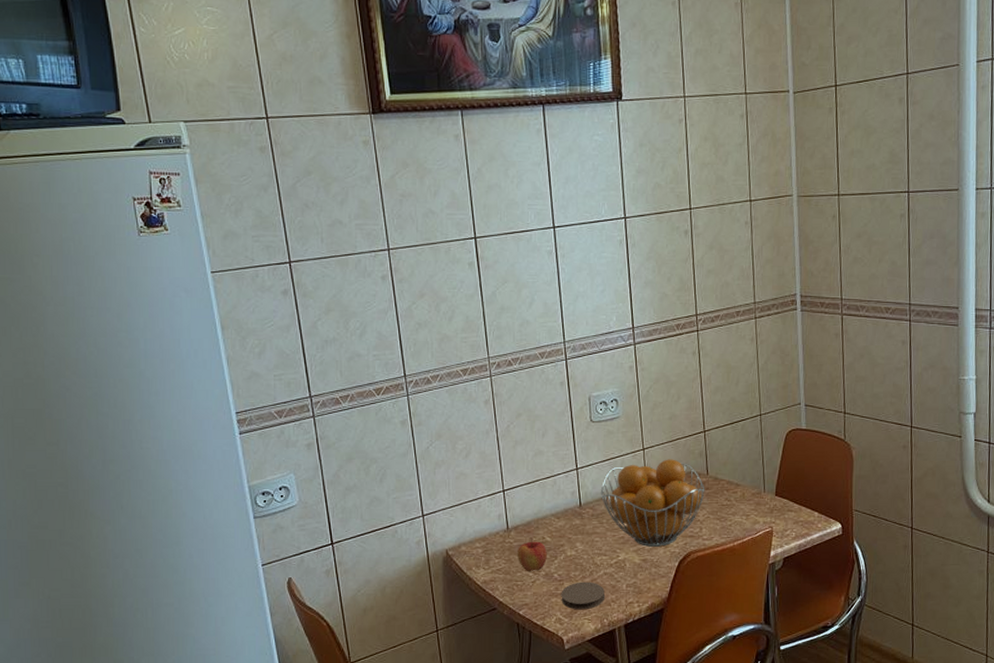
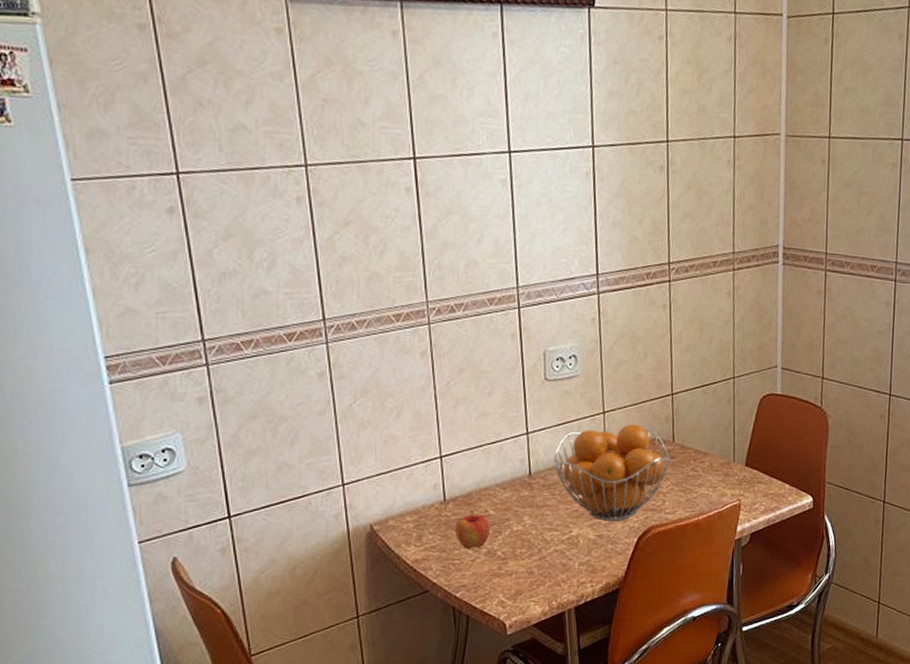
coaster: present [561,581,606,610] -> none [504,560,555,591]

